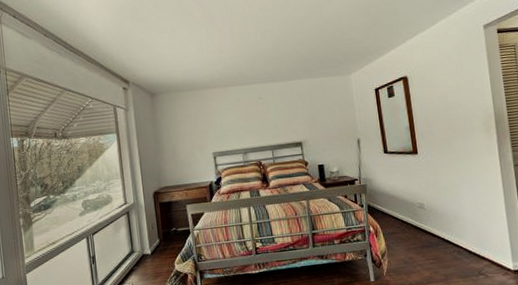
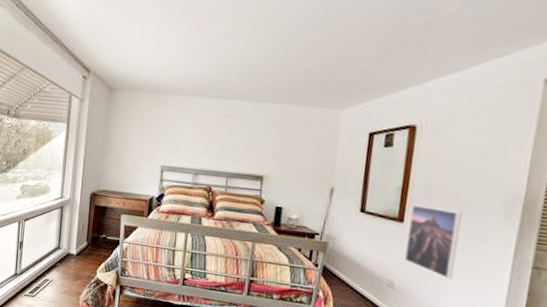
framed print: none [421,136,463,190] -> present [405,204,462,279]

